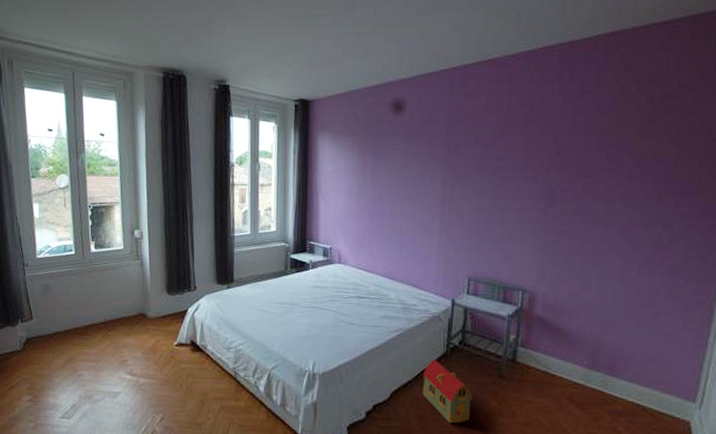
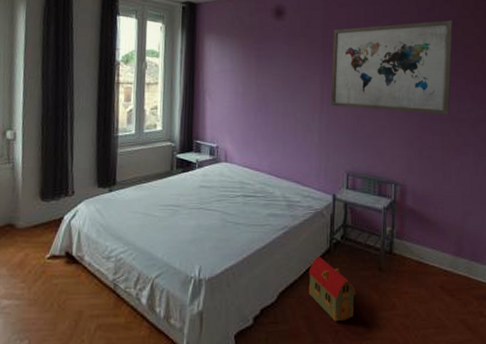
wall art: none [453,107,606,218] -> present [331,19,453,115]

